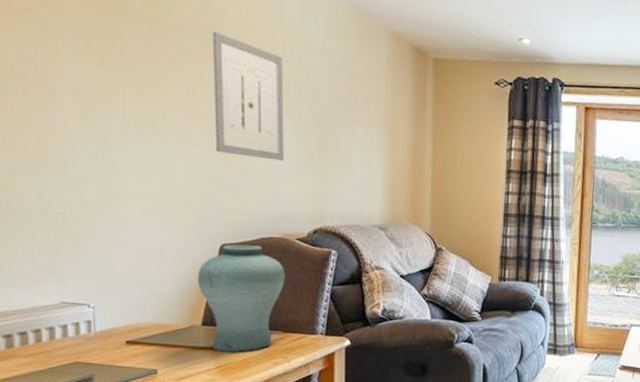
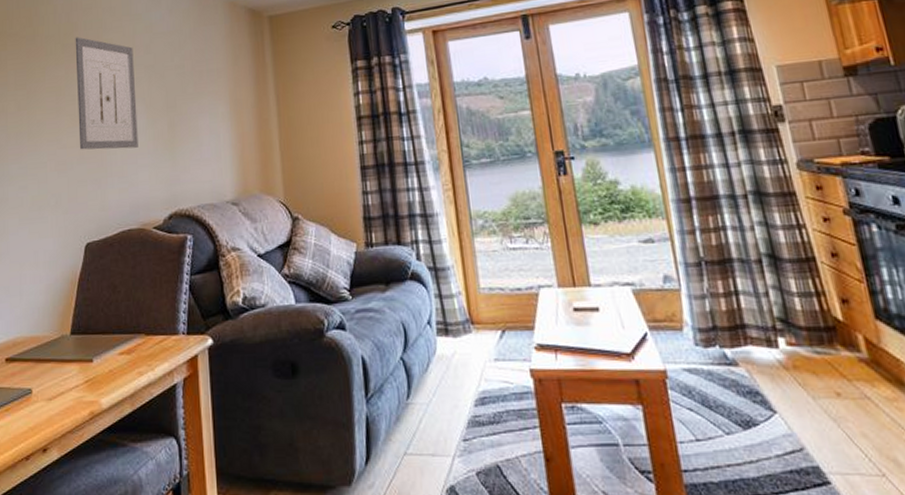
vase: present [197,244,285,353] -> none [66,240,145,364]

